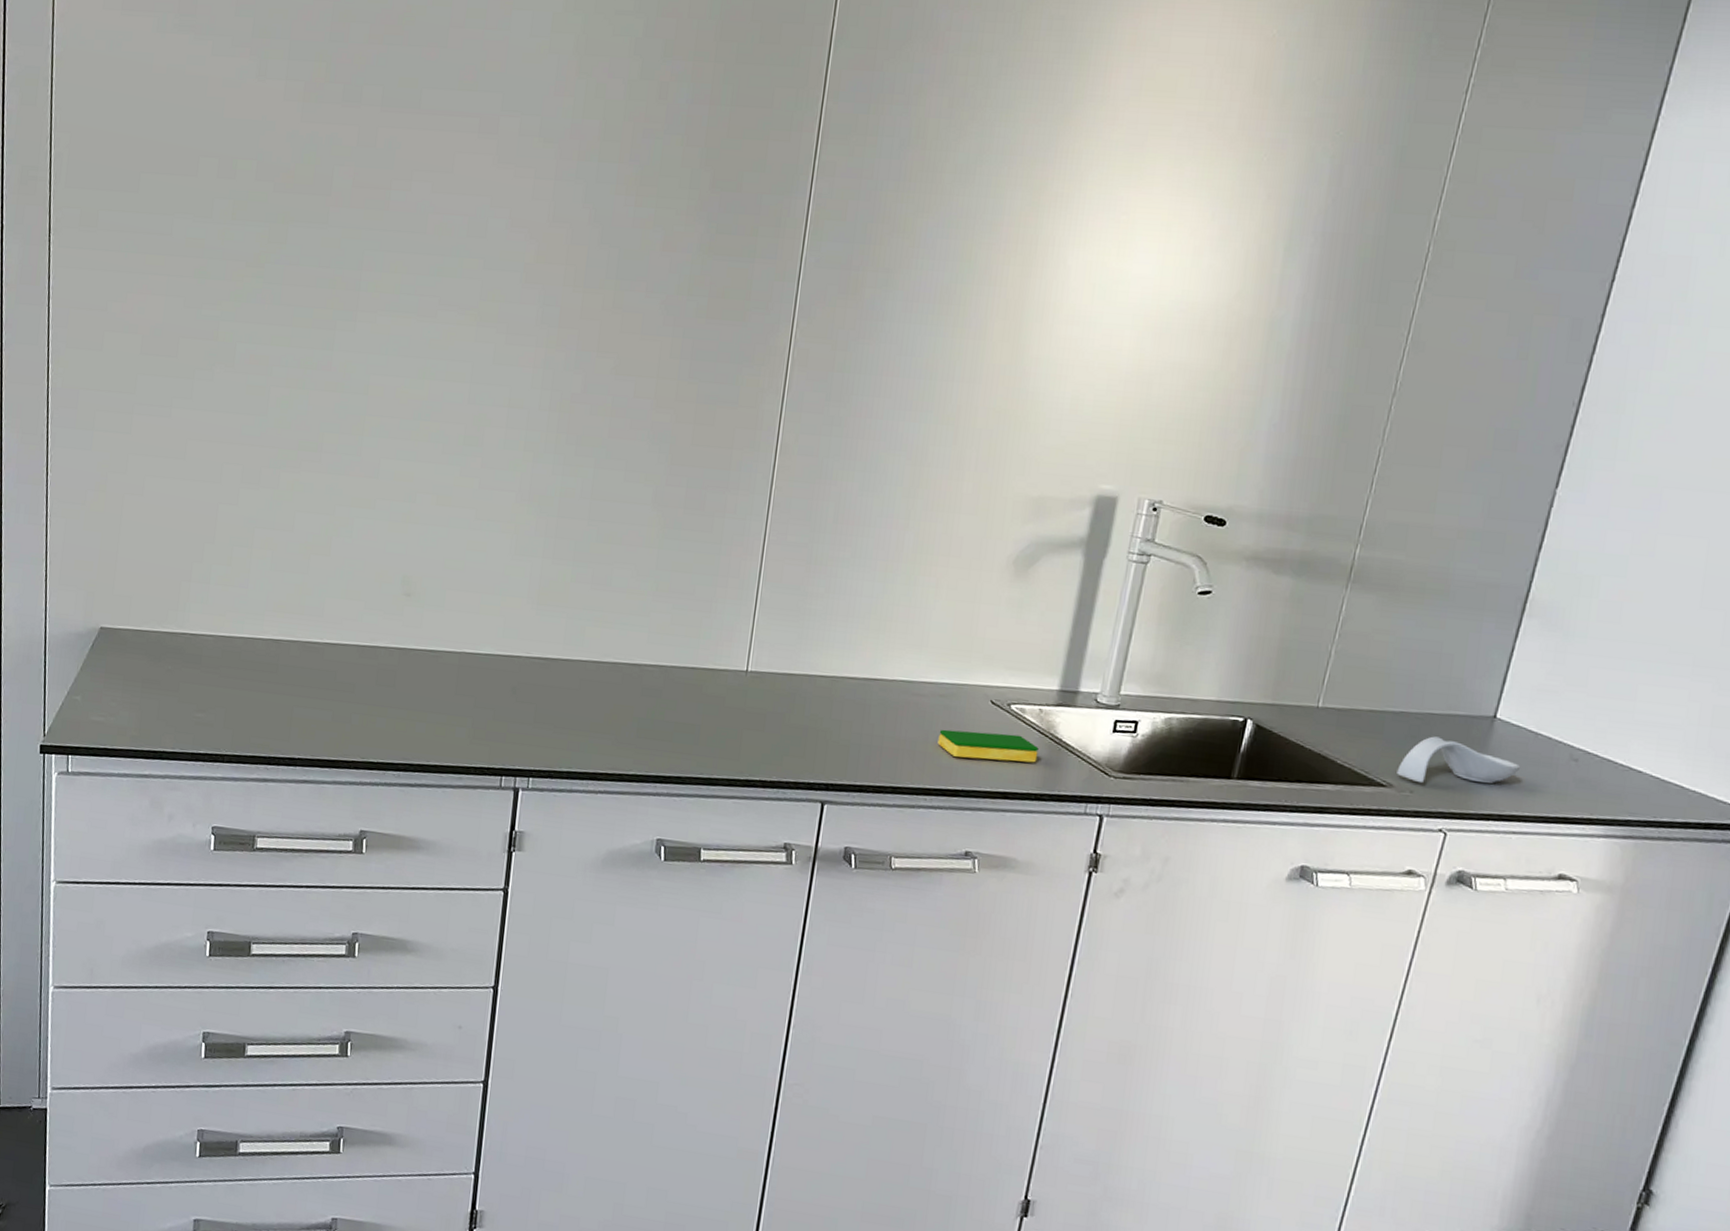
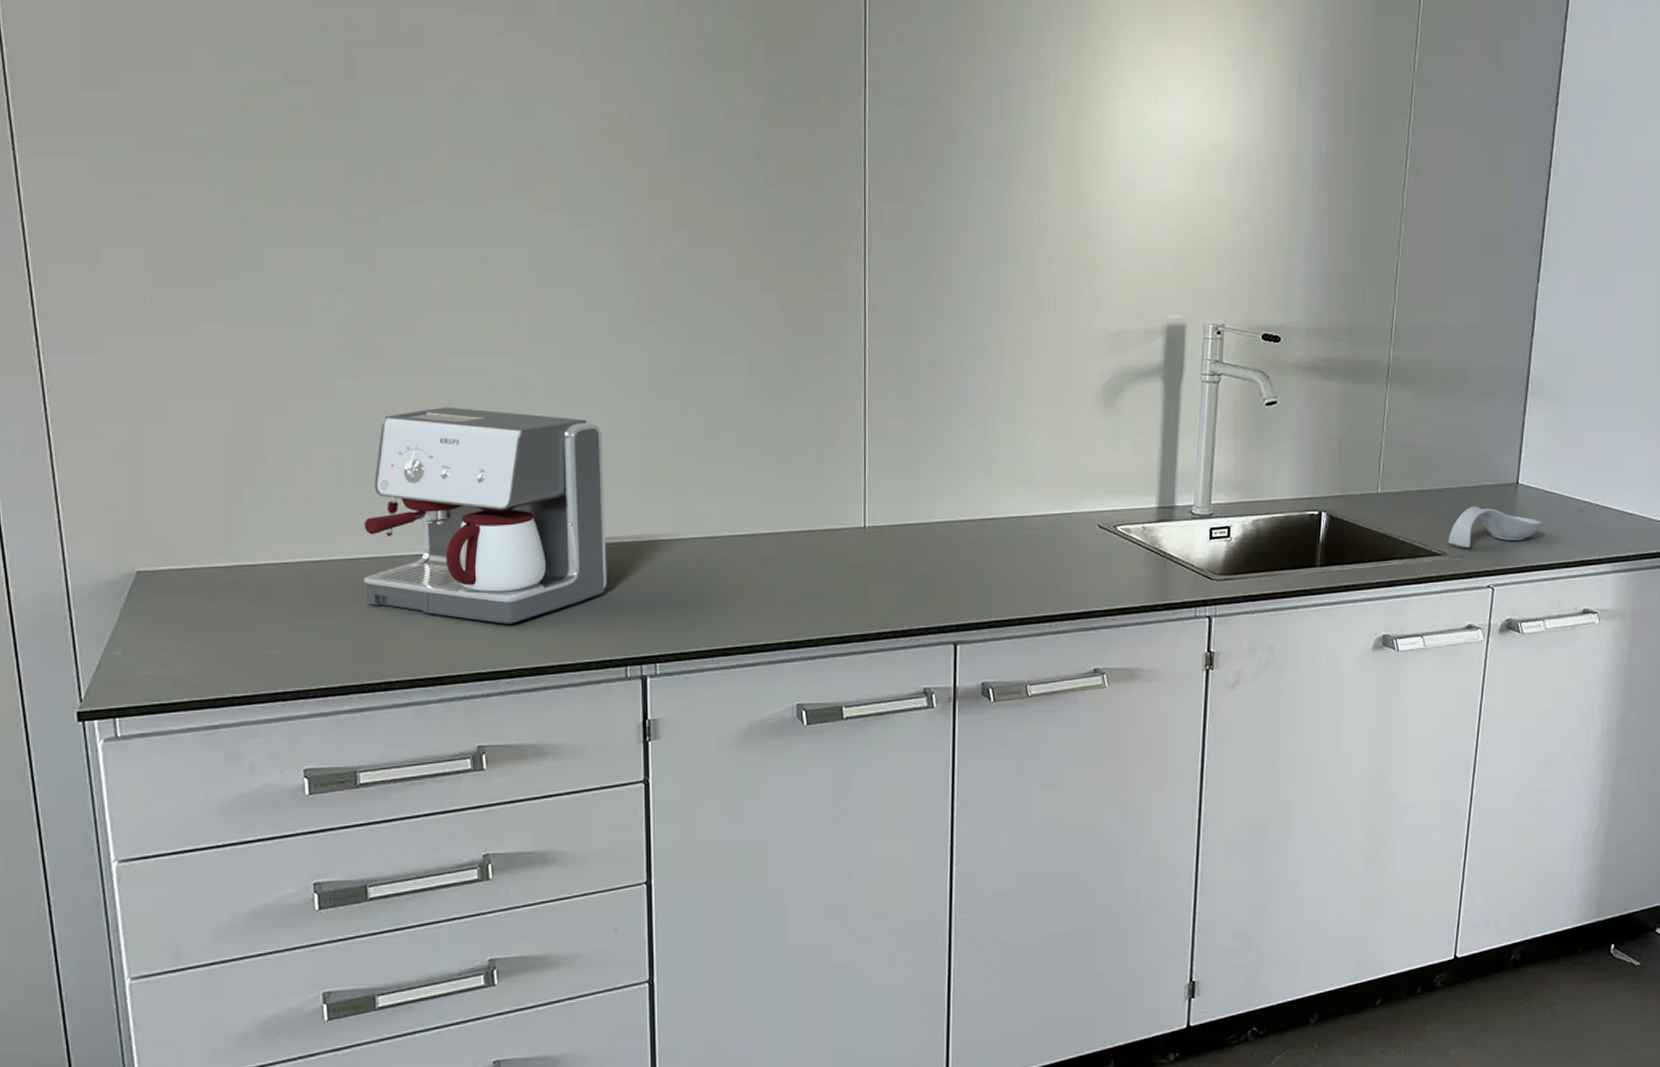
coffee maker: none [281,506,508,720] -> present [364,407,607,624]
dish sponge: present [938,729,1039,763] -> none [1055,553,1147,583]

